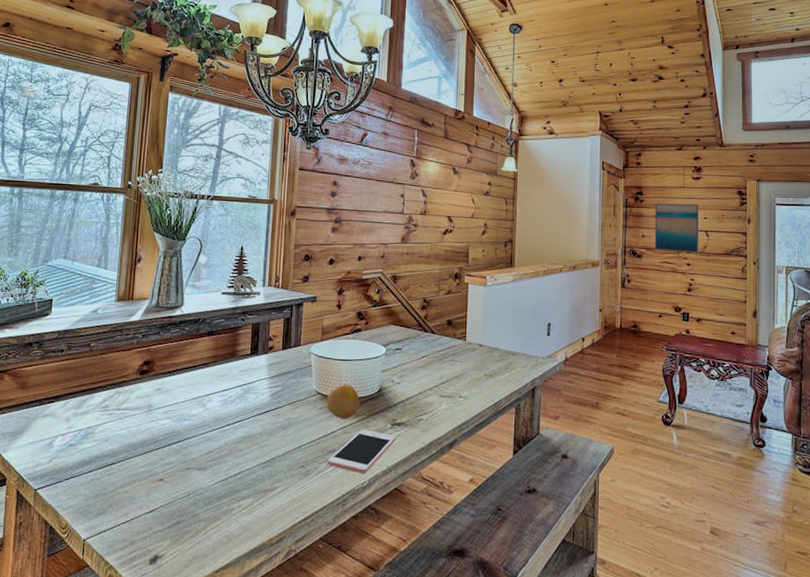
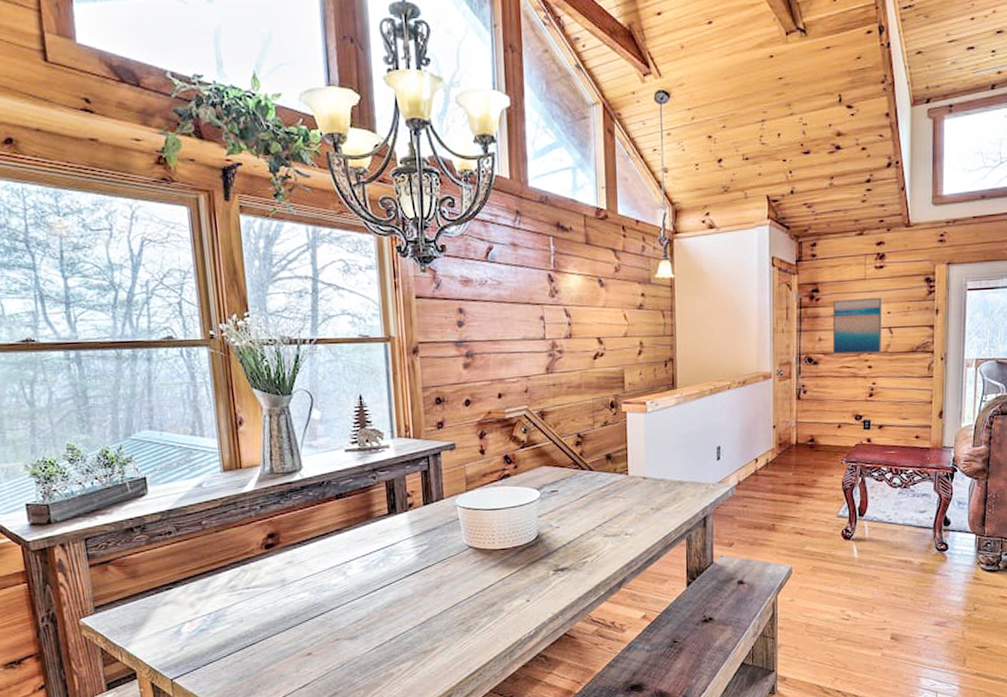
fruit: present [326,384,360,419] -> none [480,534,517,571]
cell phone: present [327,429,397,474] -> none [488,578,561,624]

